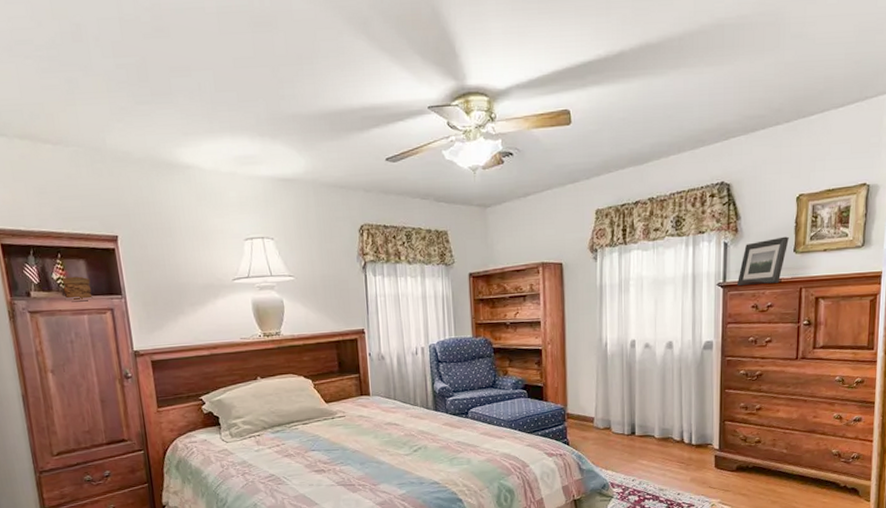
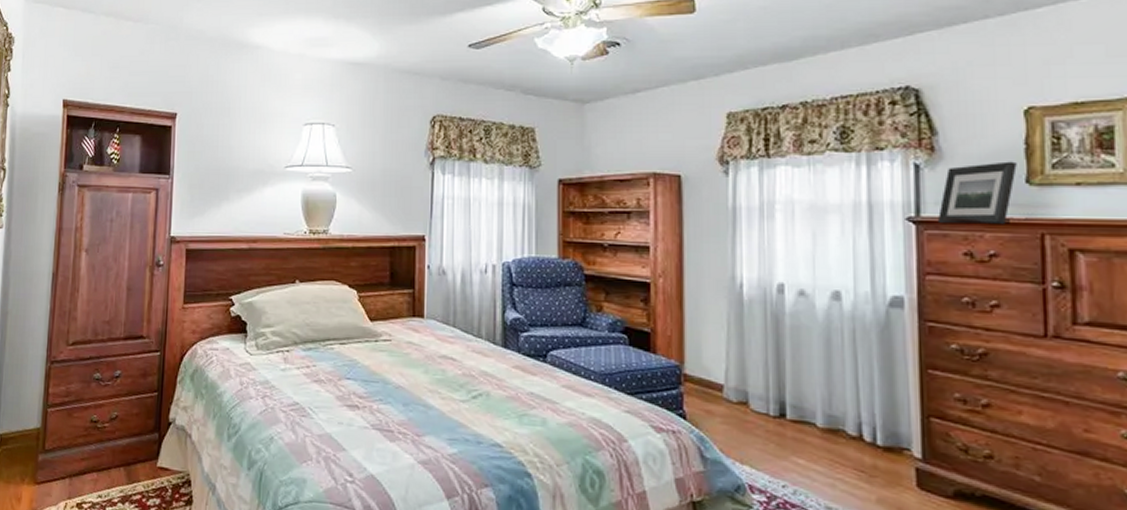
decorative box: present [61,276,93,302] -> none [114,152,142,179]

